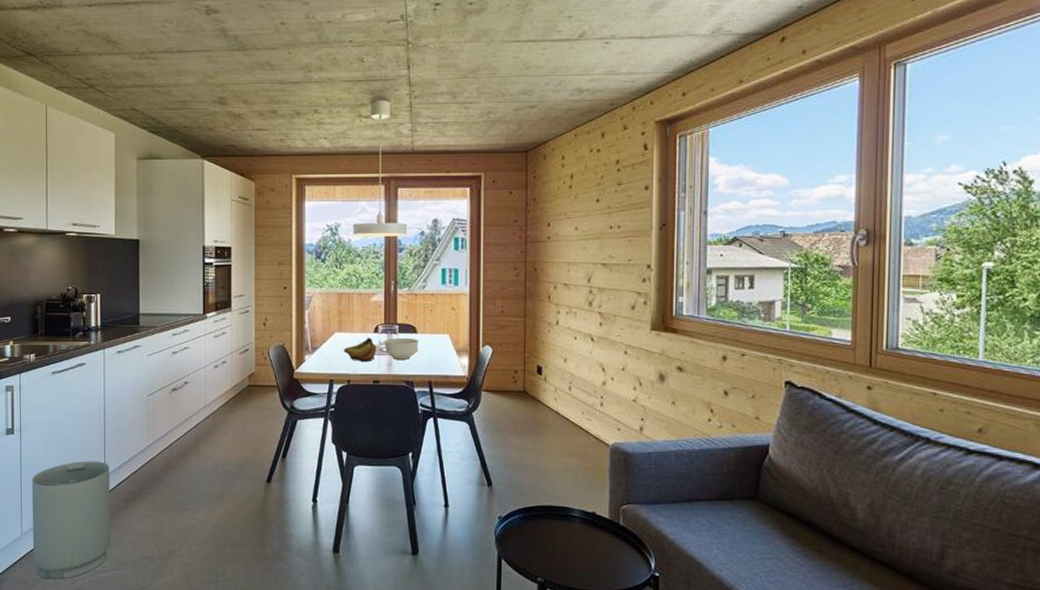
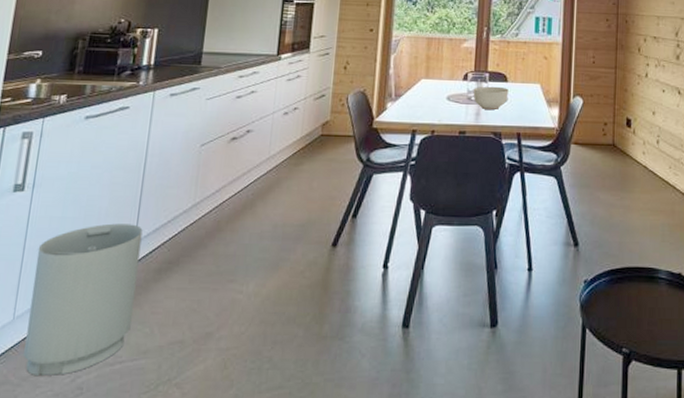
fruit: present [343,337,377,362] -> none [429,85,465,112]

